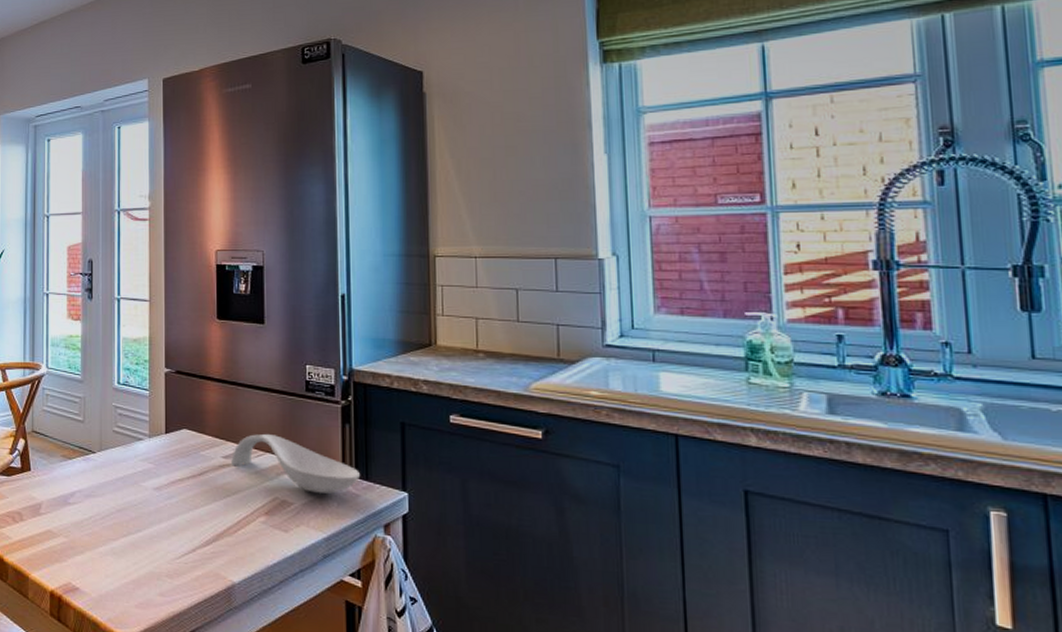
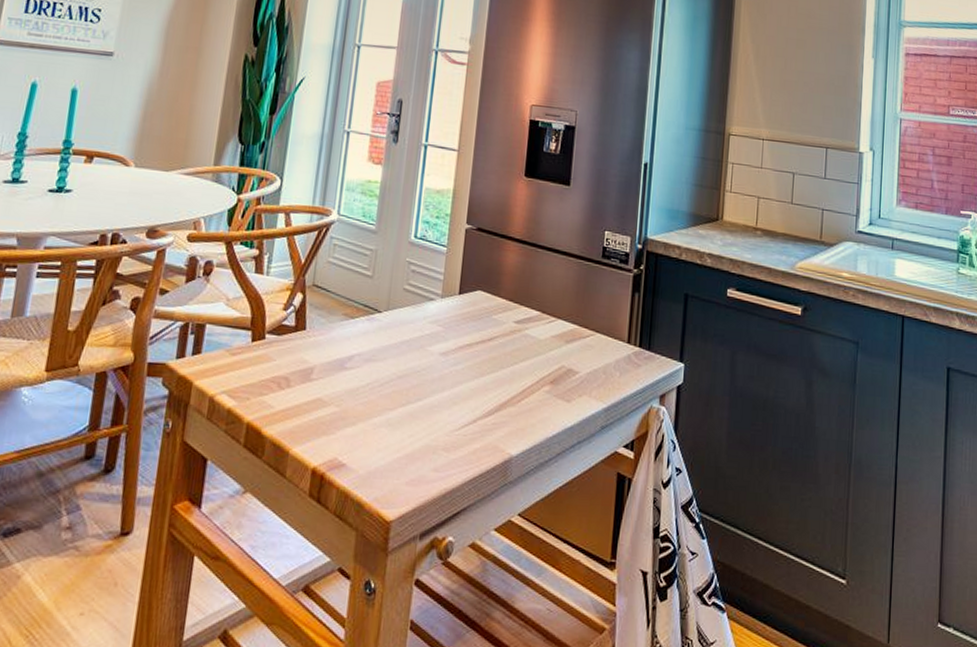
spoon rest: present [231,433,360,494] -> none [522,299,643,363]

